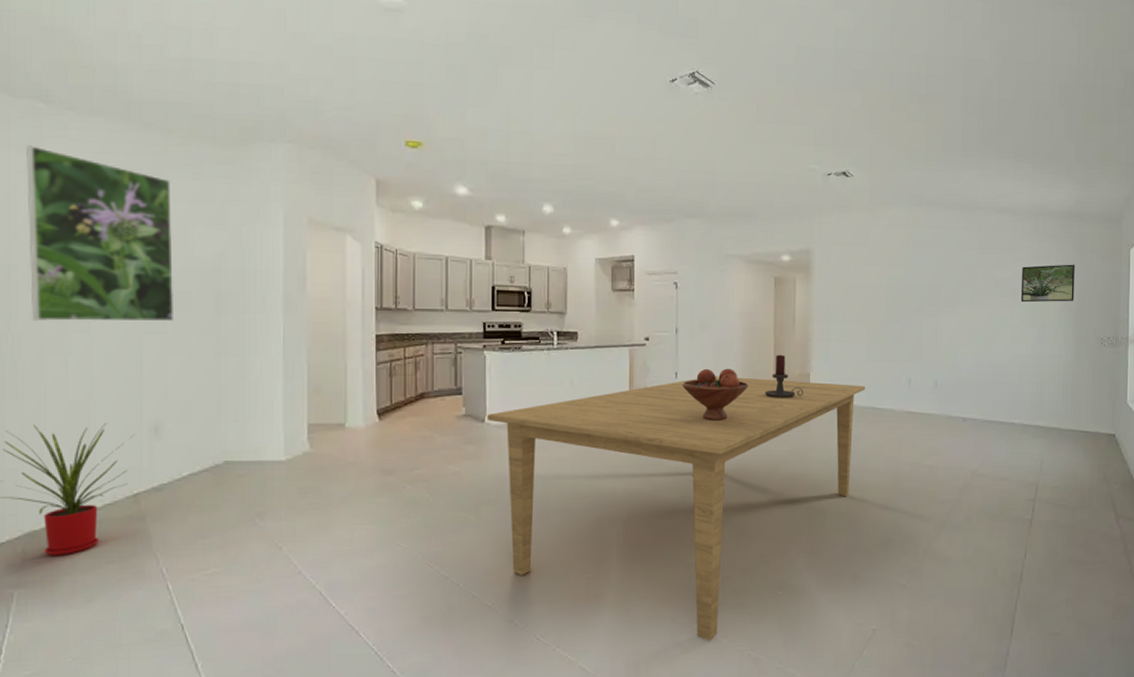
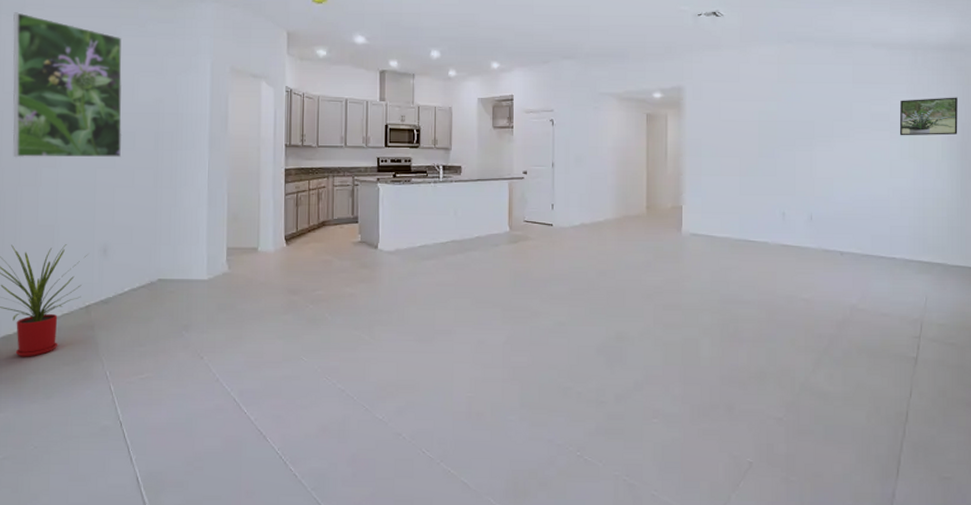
dining table: present [487,376,866,641] -> none [379,208,739,464]
fruit bowl: present [682,368,749,421] -> none [558,200,622,250]
candle holder: present [764,354,804,398] -> none [637,187,676,230]

